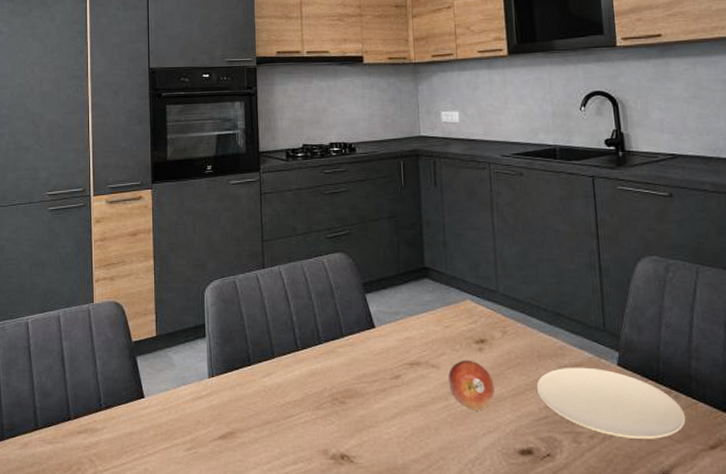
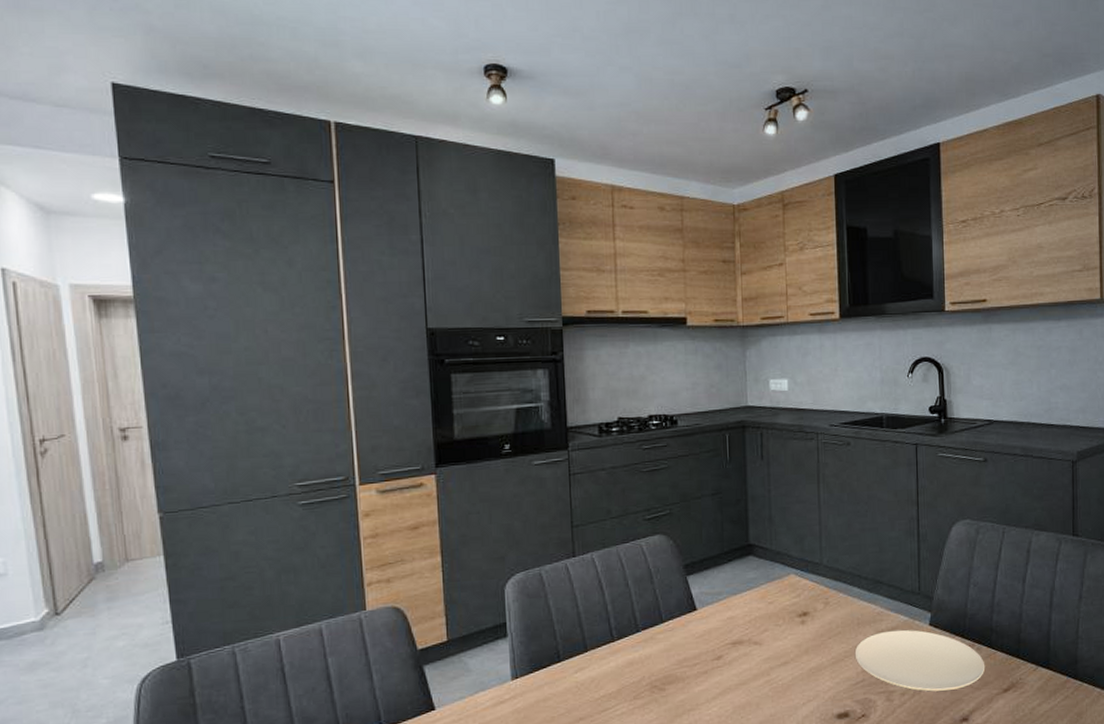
fruit: present [449,359,495,411] -> none [771,633,815,683]

